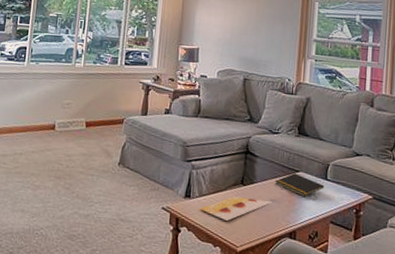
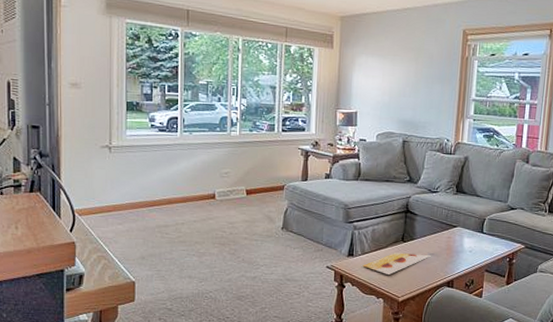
notepad: present [275,173,325,197] -> none [434,229,481,250]

